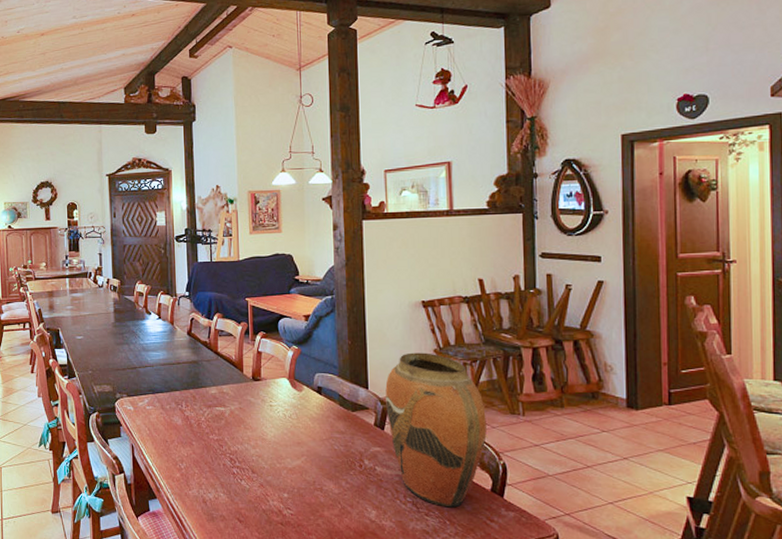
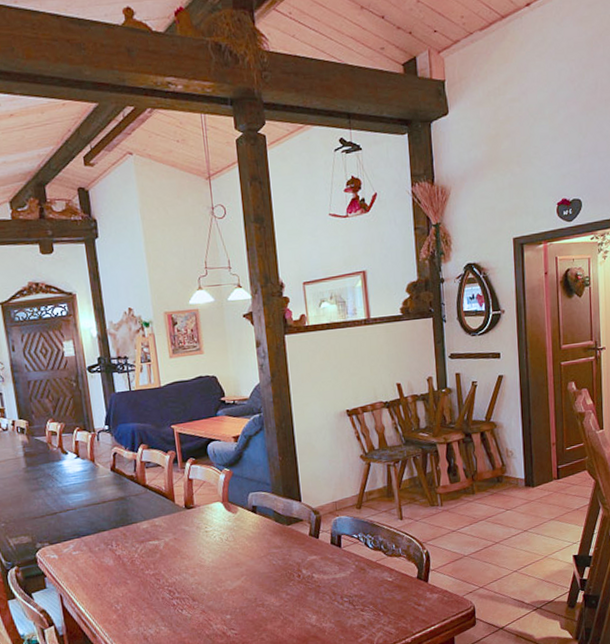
vase: present [385,352,487,508] -> none [317,459,411,601]

